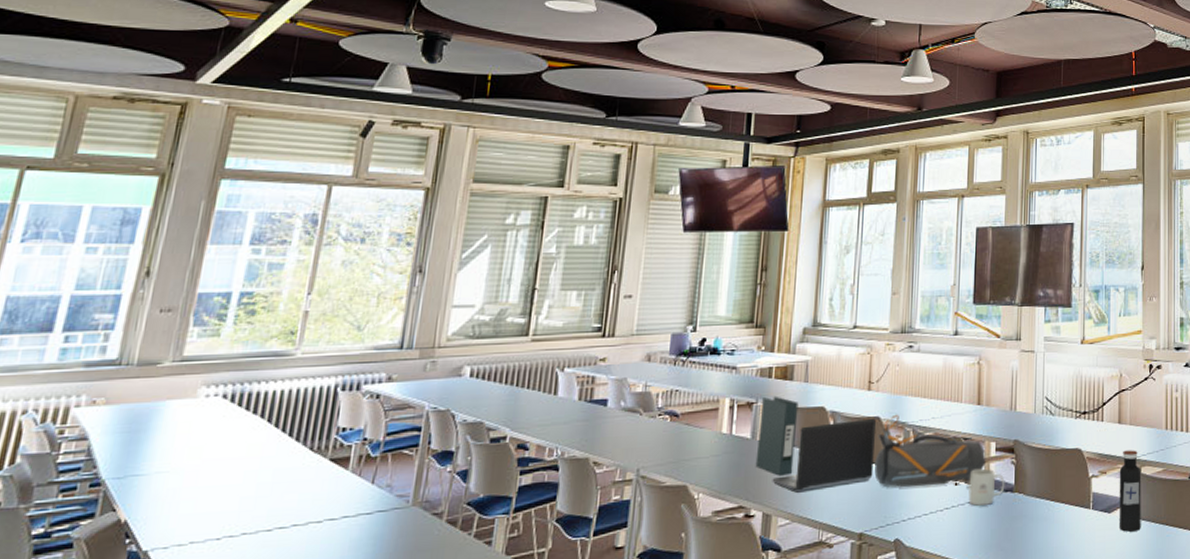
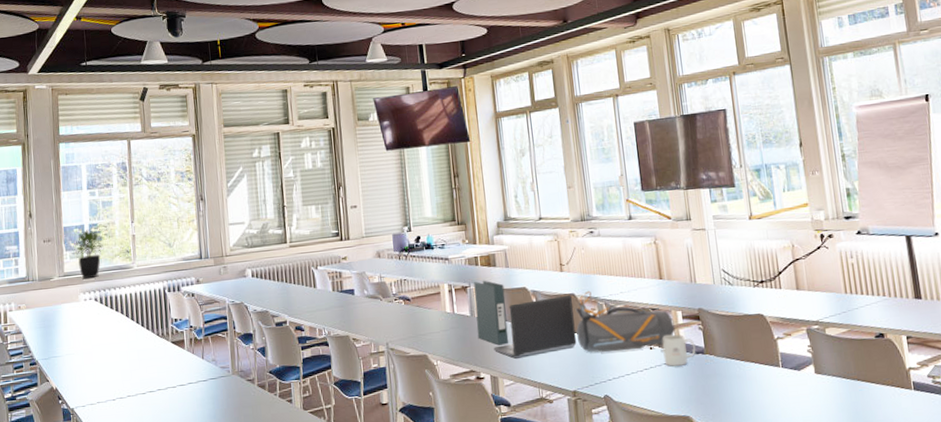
potted plant: none [205,298,258,367] -> present [73,229,104,279]
water bottle: present [1119,450,1142,532] -> none [803,313,833,387]

